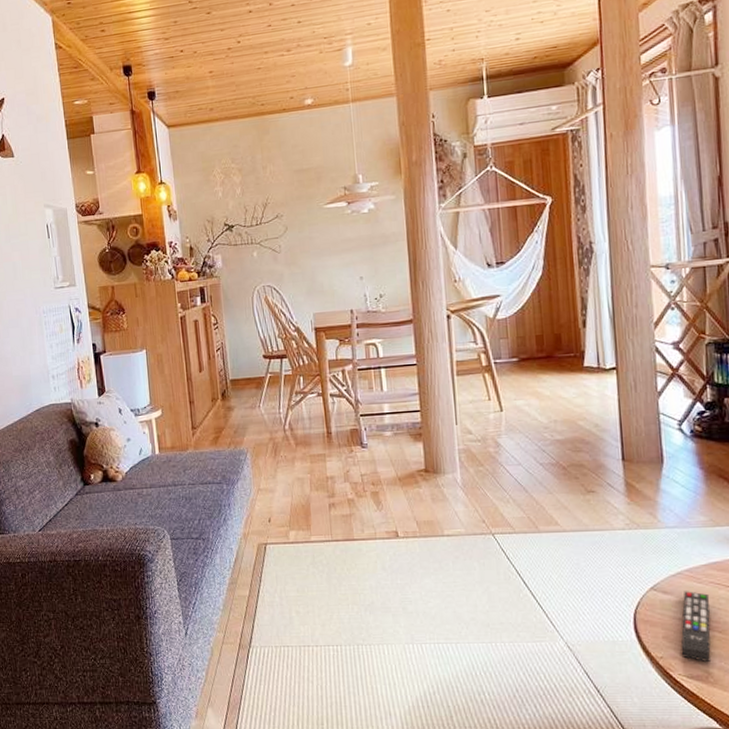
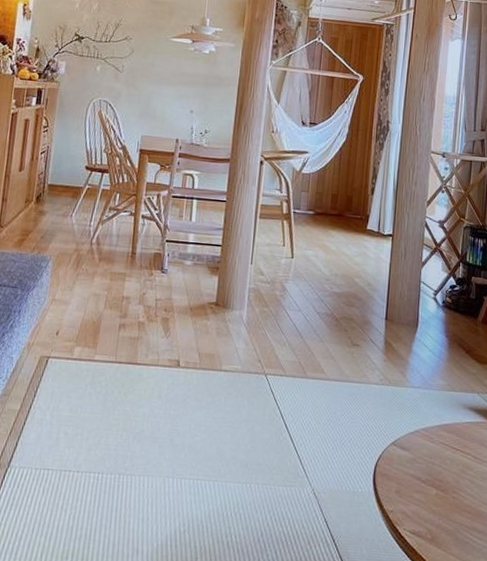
remote control: present [681,591,711,663] -> none [408,449,438,520]

